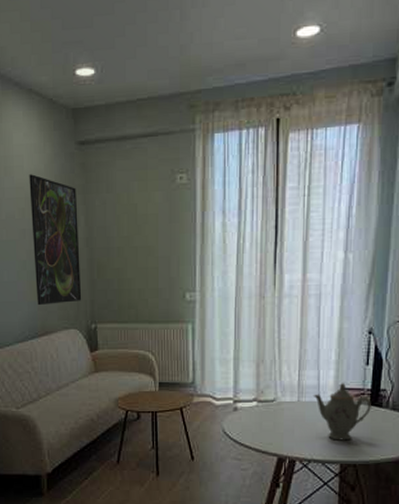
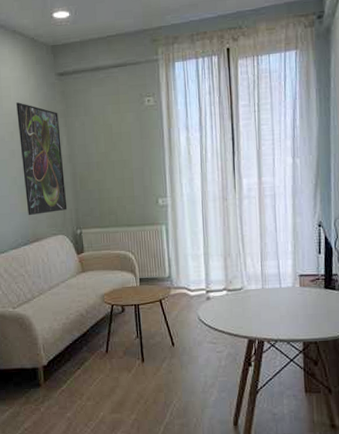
teapot: present [313,382,371,441] -> none [275,269,326,321]

